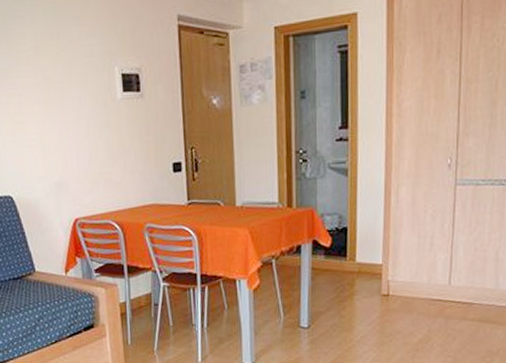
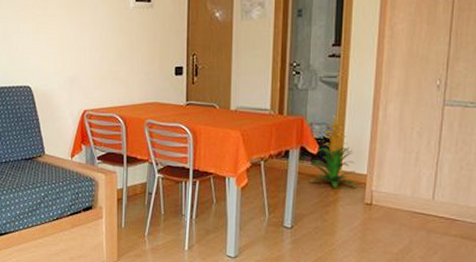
indoor plant: none [323,203,372,281] -> present [309,115,356,188]

